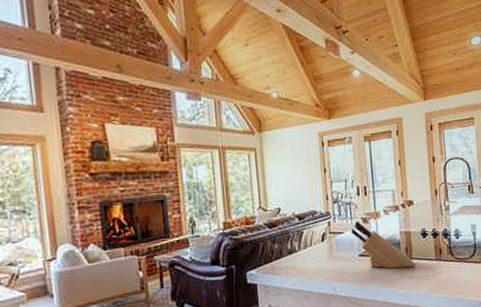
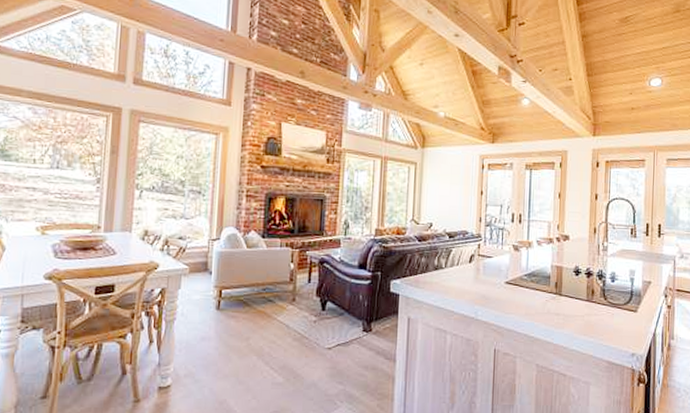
knife block: present [351,220,416,269] -> none [501,247,564,304]

